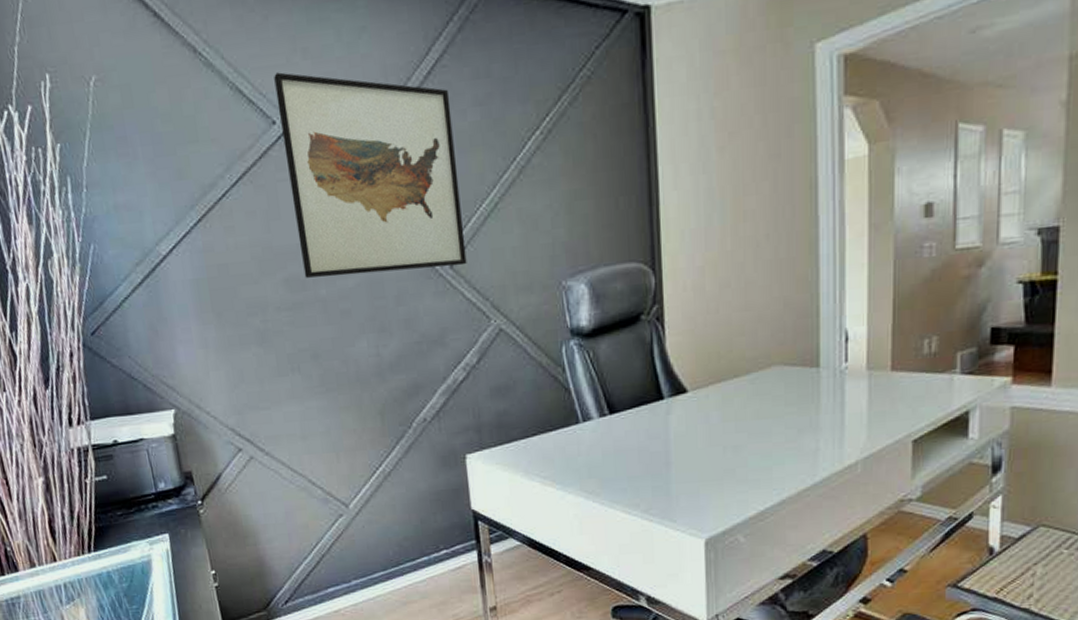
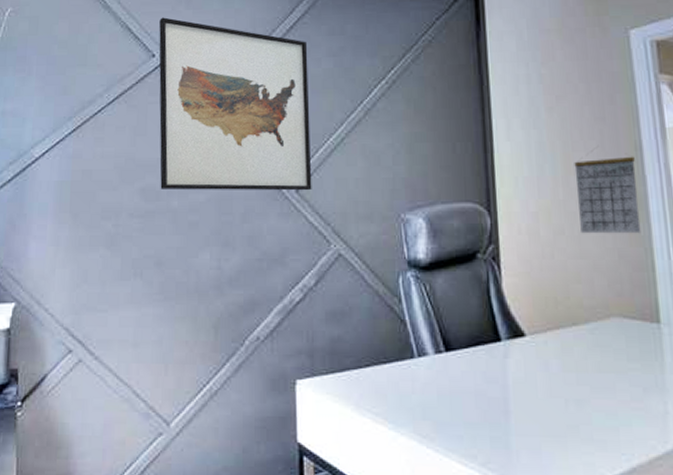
calendar: none [744,193,809,285] -> present [574,150,641,234]

